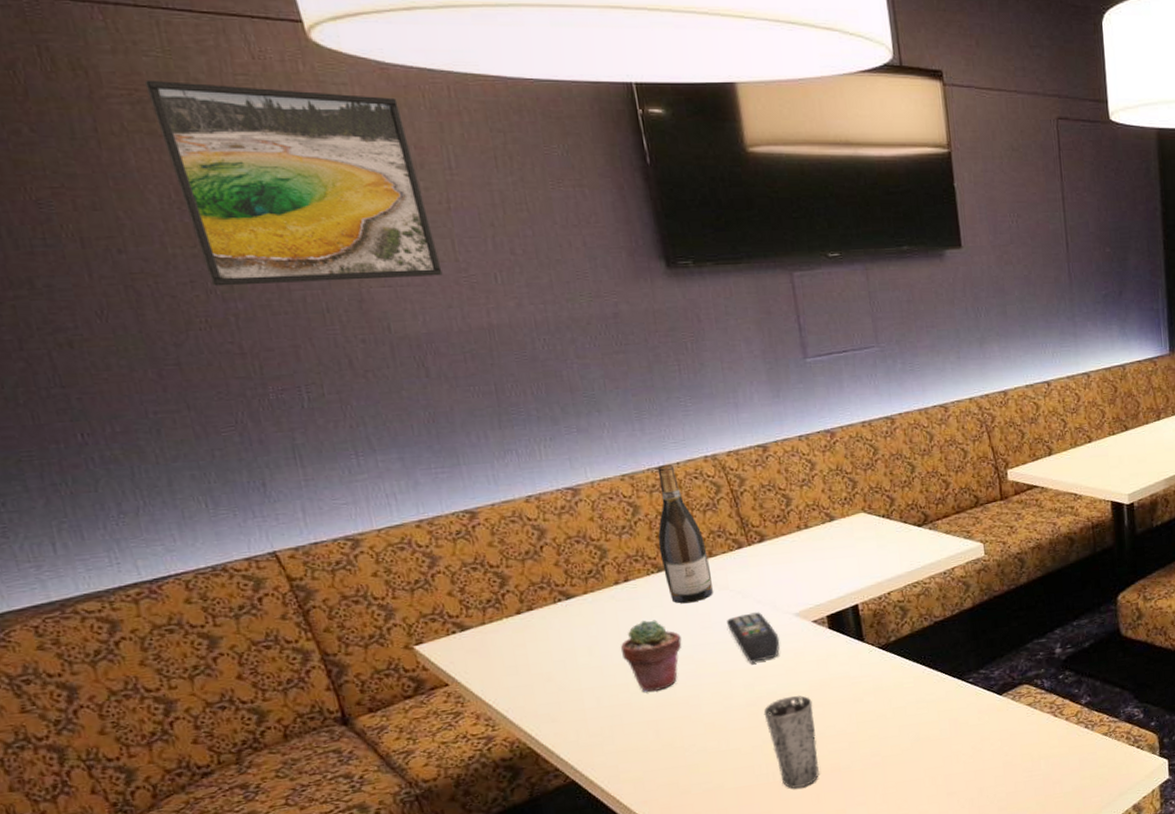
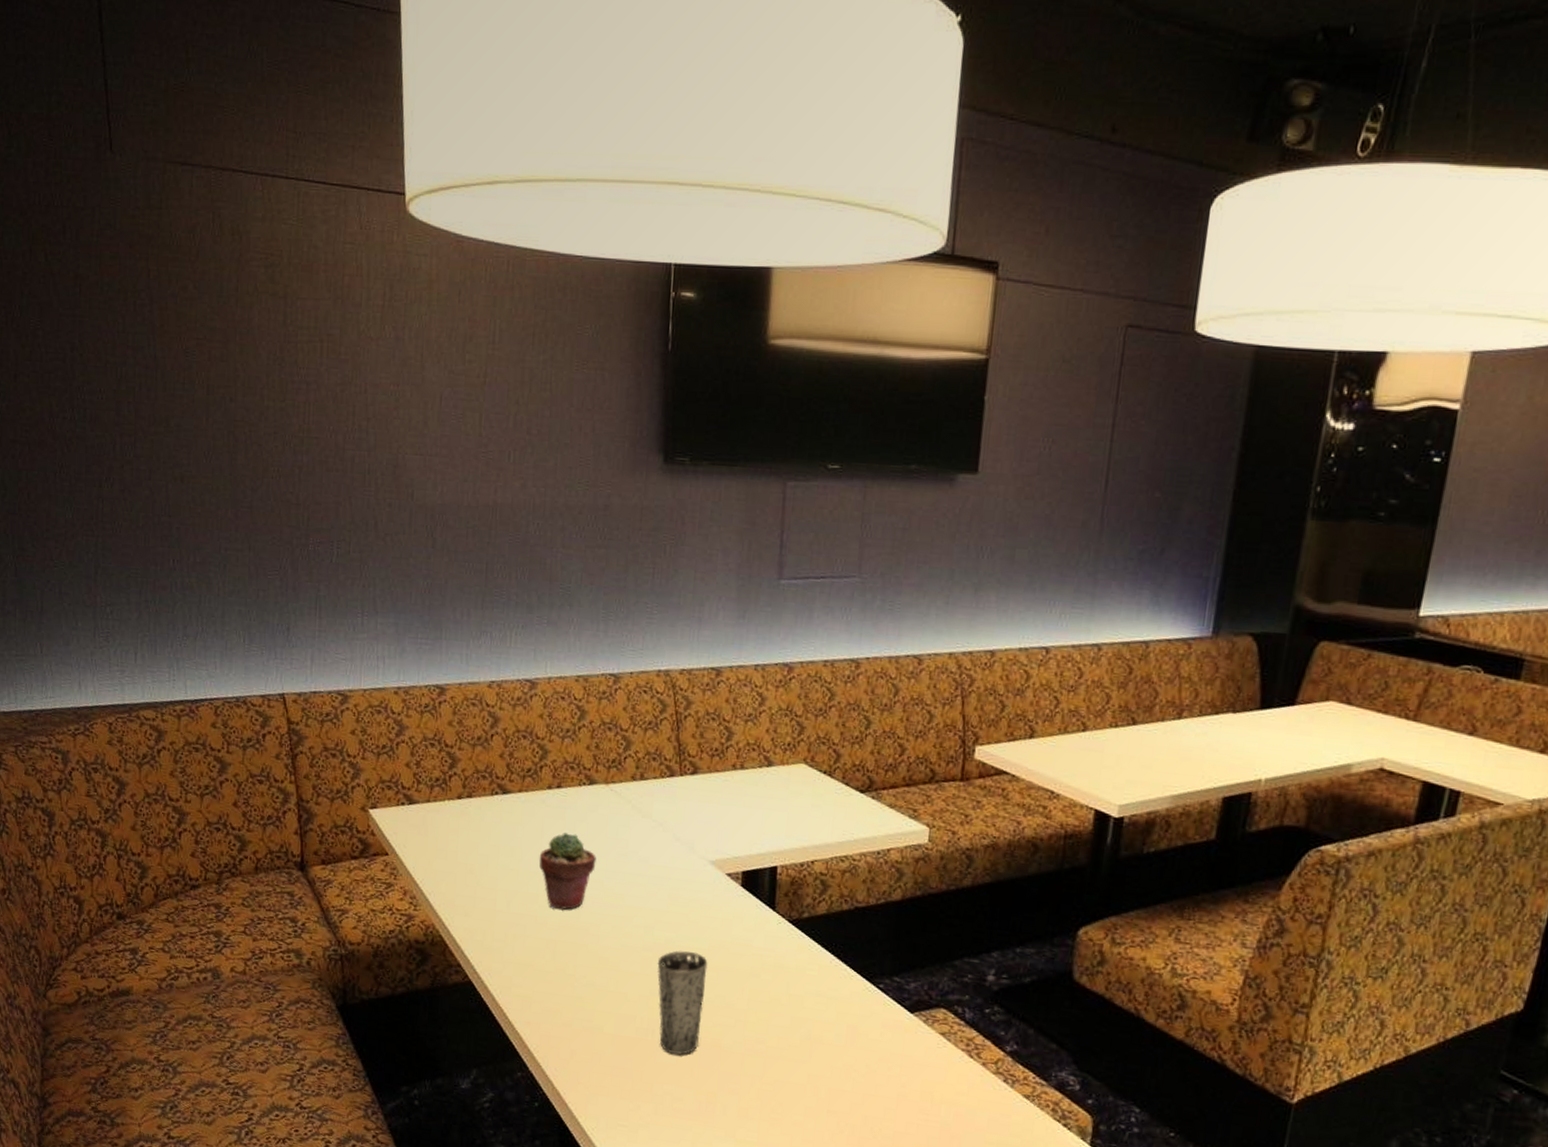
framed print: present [144,79,443,287] -> none [278,245,467,449]
wine bottle: present [657,465,713,604] -> none [594,672,639,825]
remote control: present [727,612,780,663] -> none [642,849,690,905]

